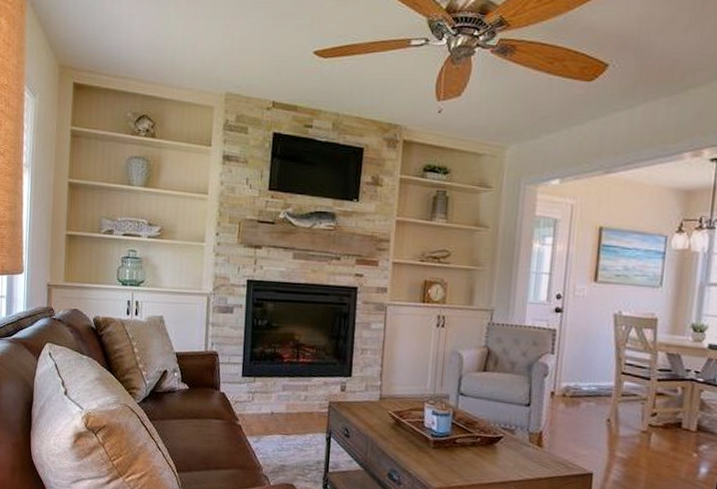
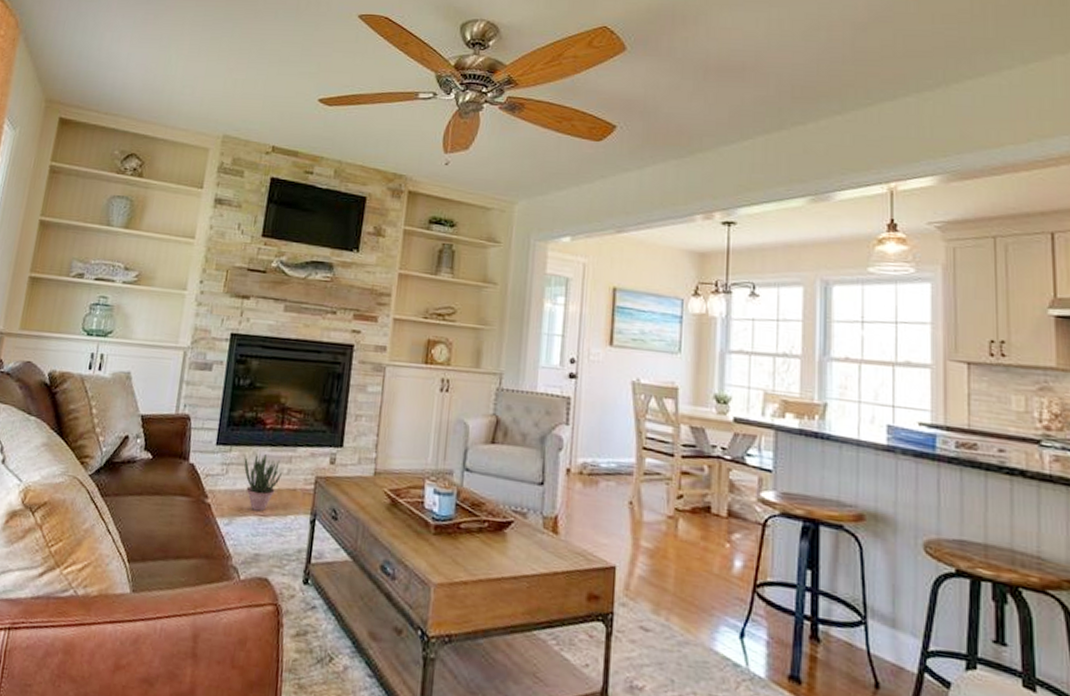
potted plant: none [267,382,301,431] -> present [244,452,283,512]

